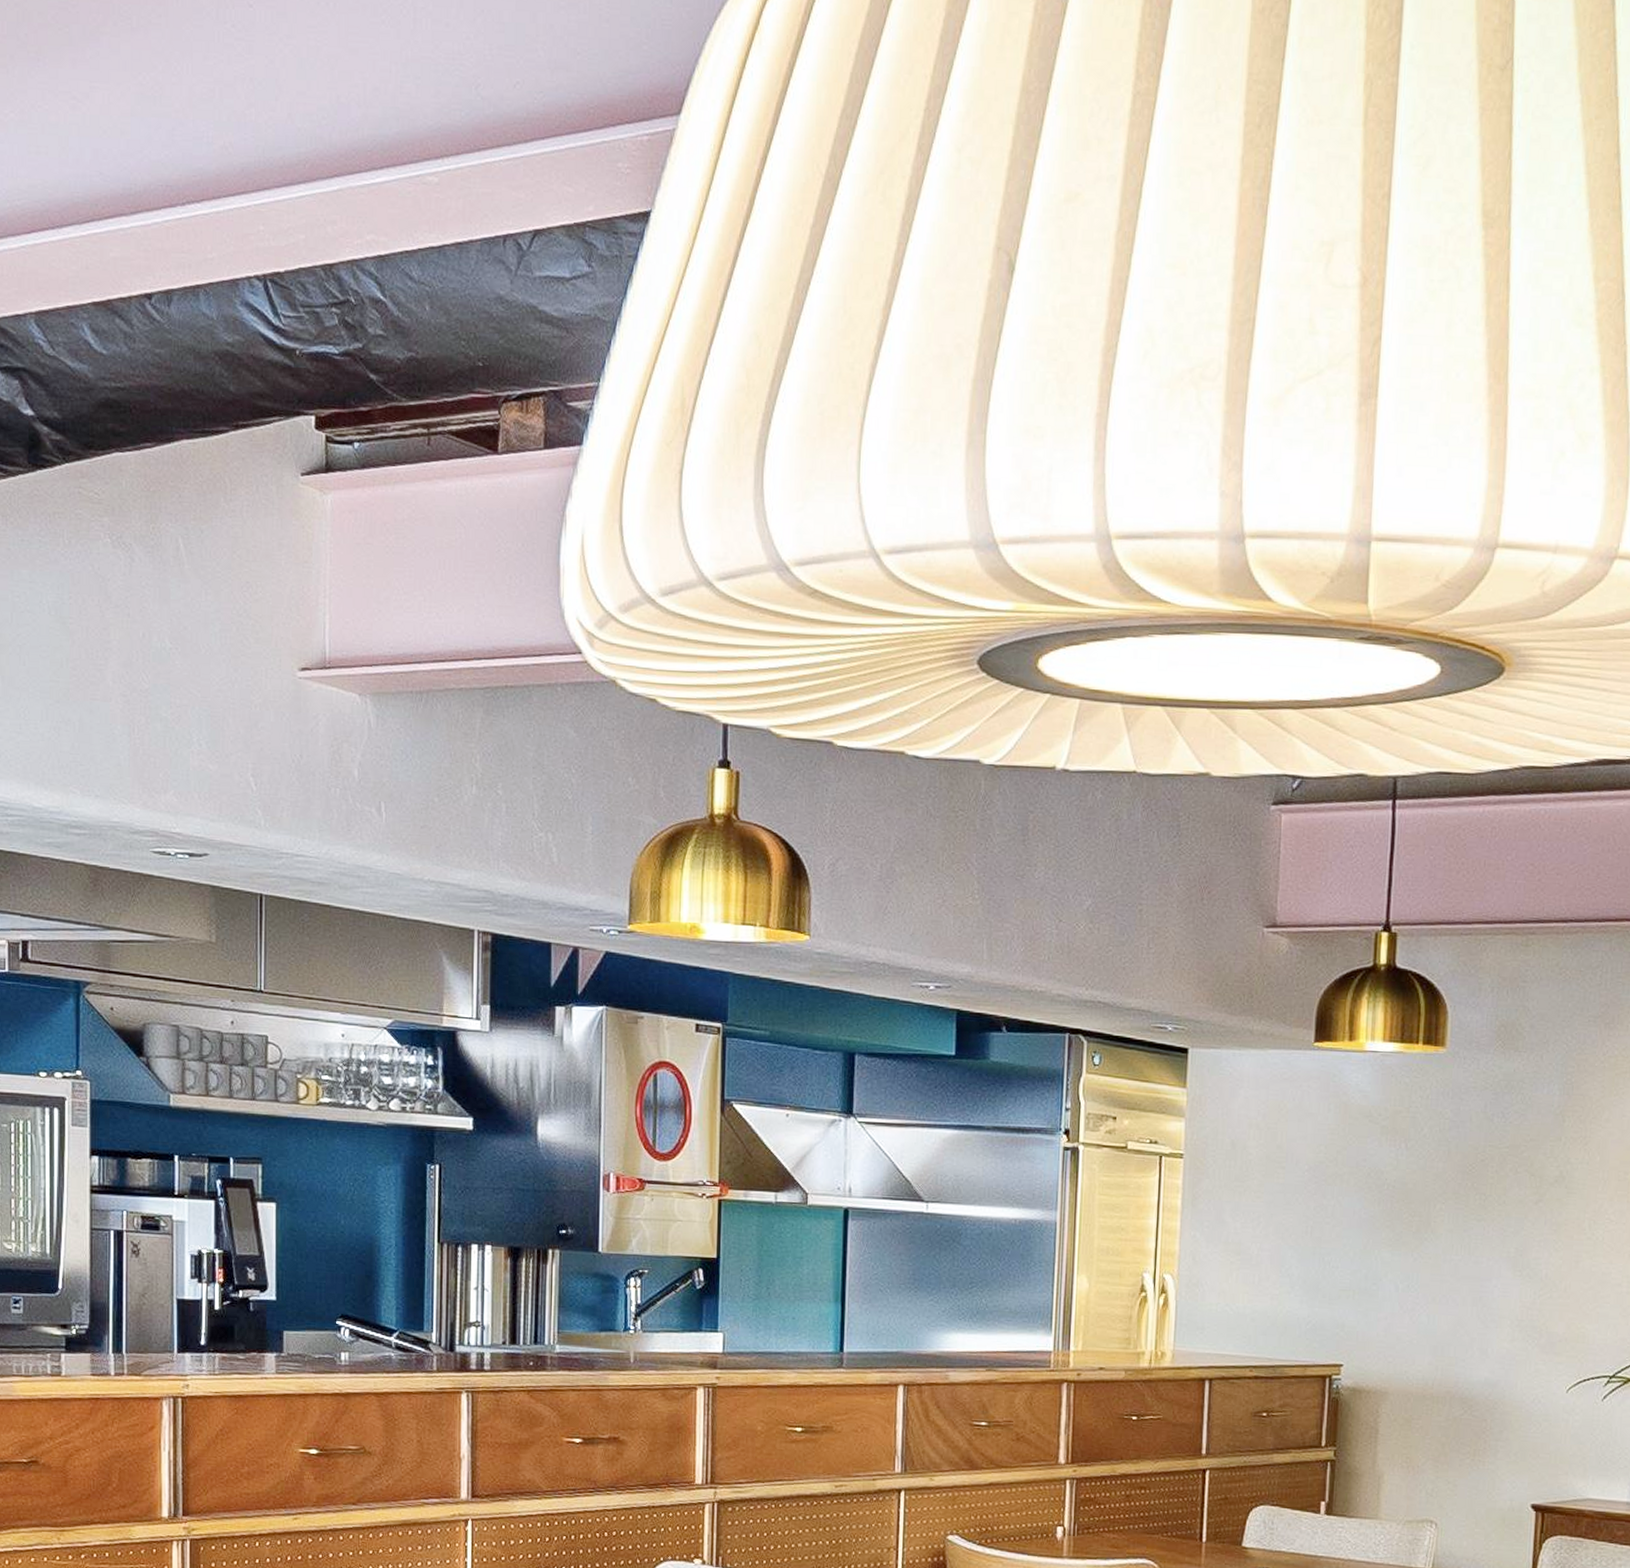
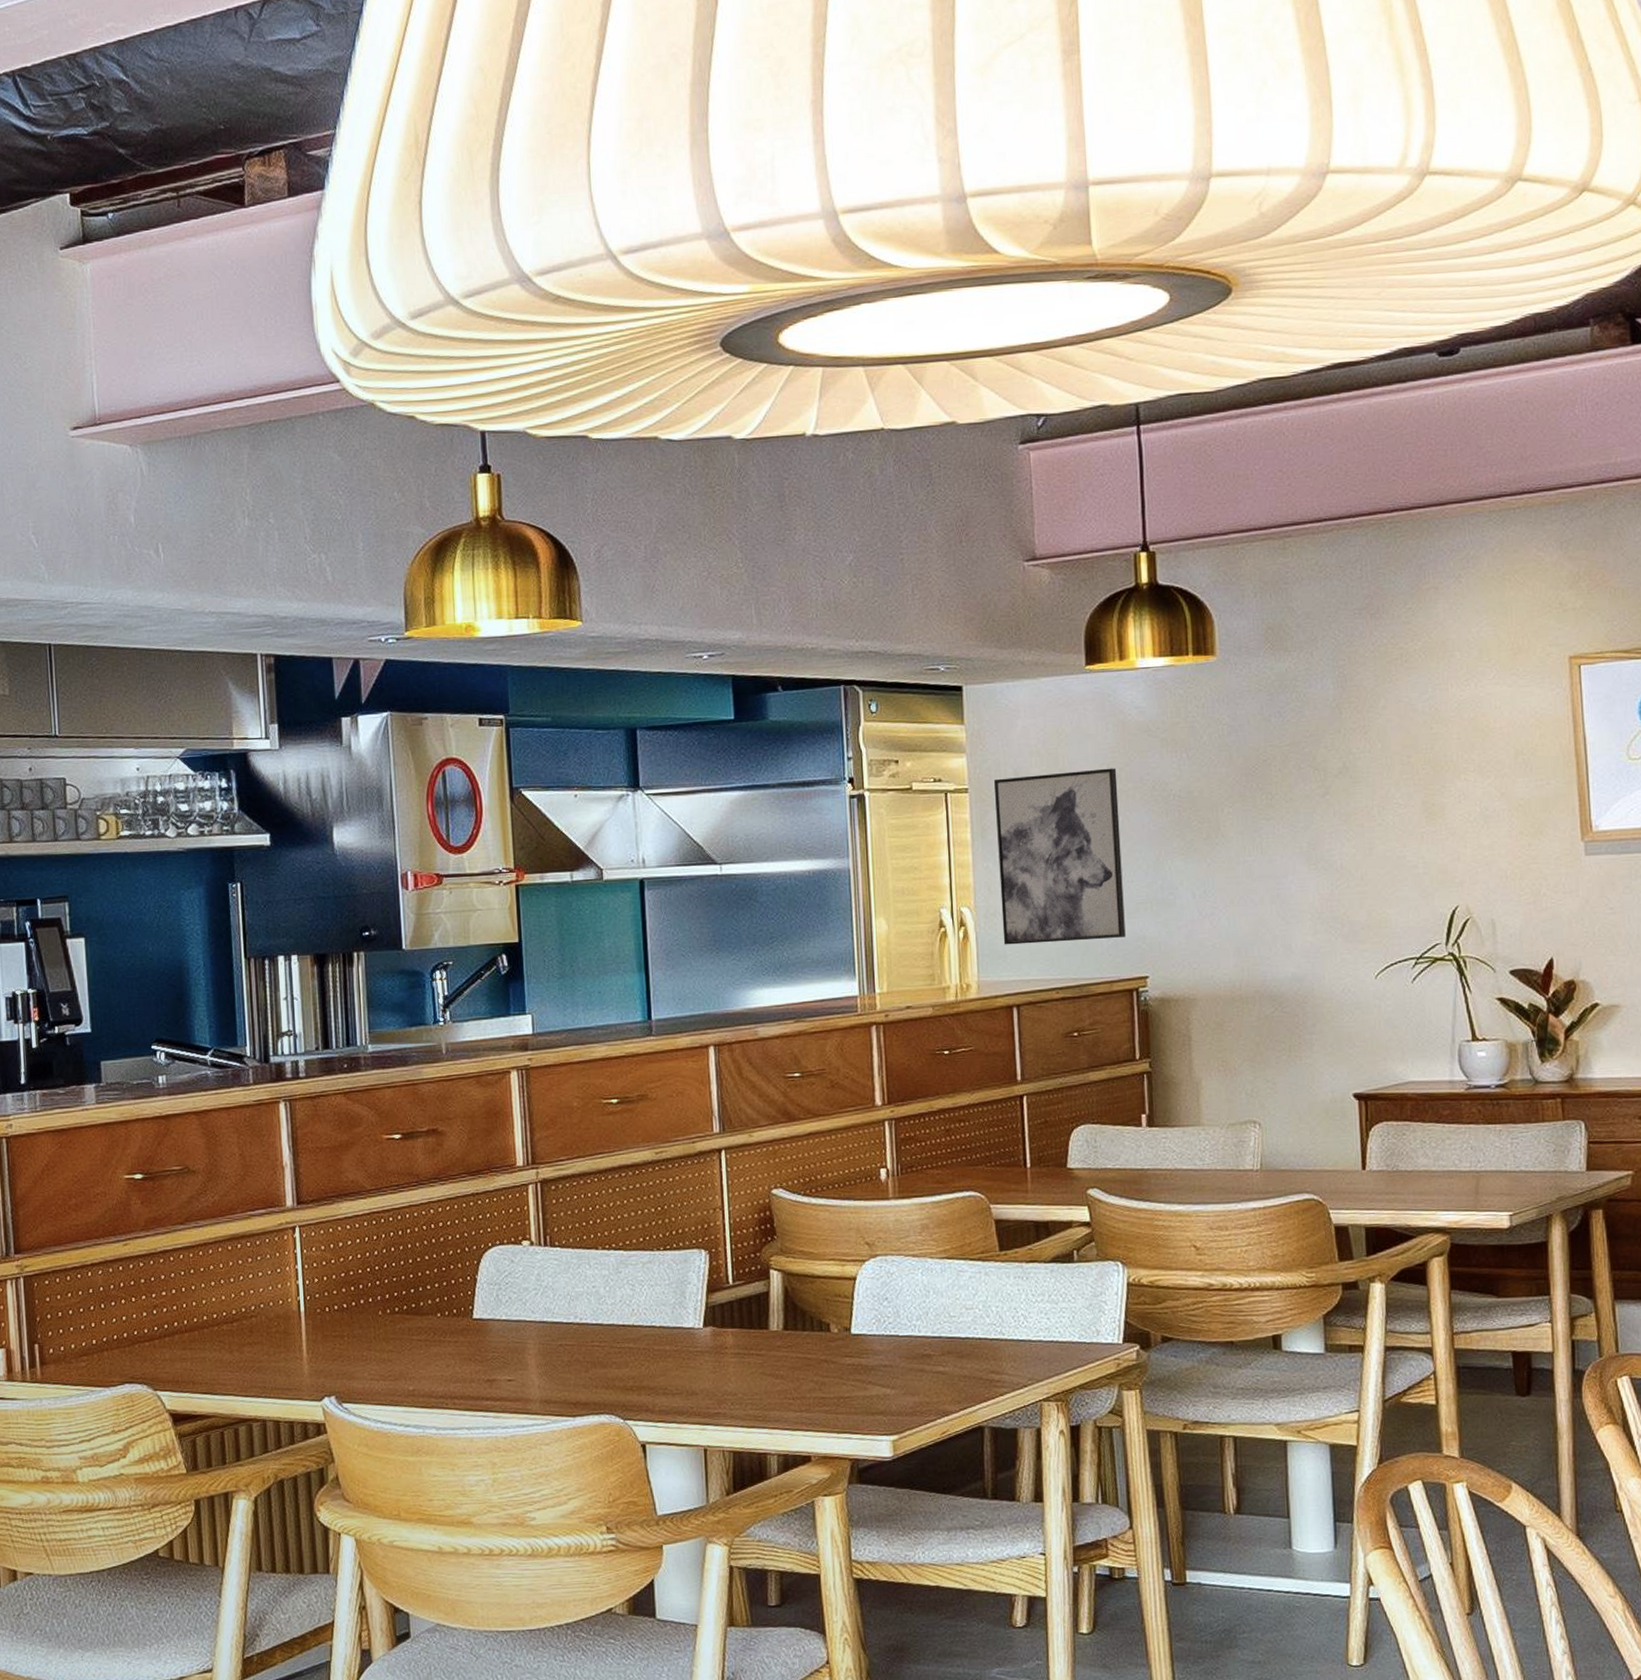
wall art: none [1202,1147,1334,1323] -> present [993,768,1126,945]

